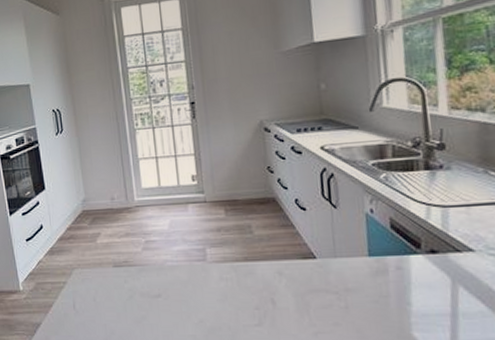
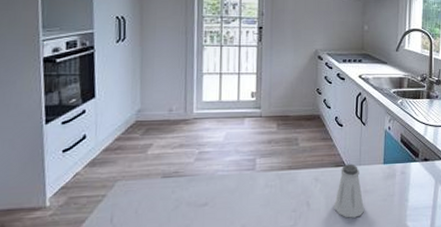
saltshaker: none [306,255,348,321] -> present [334,164,364,218]

